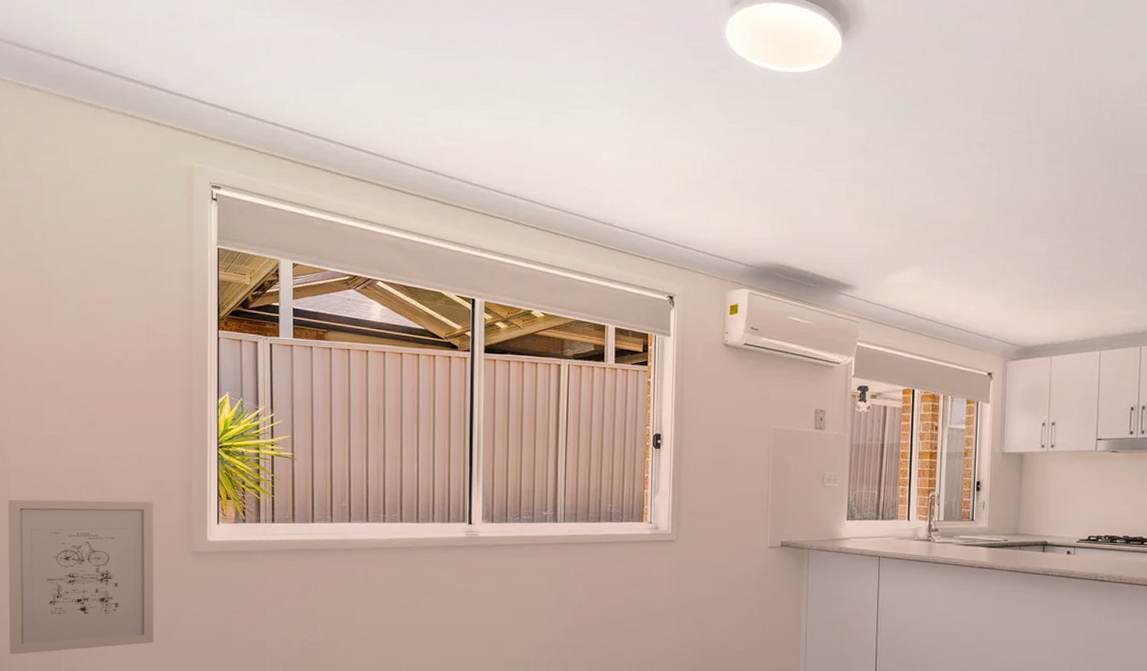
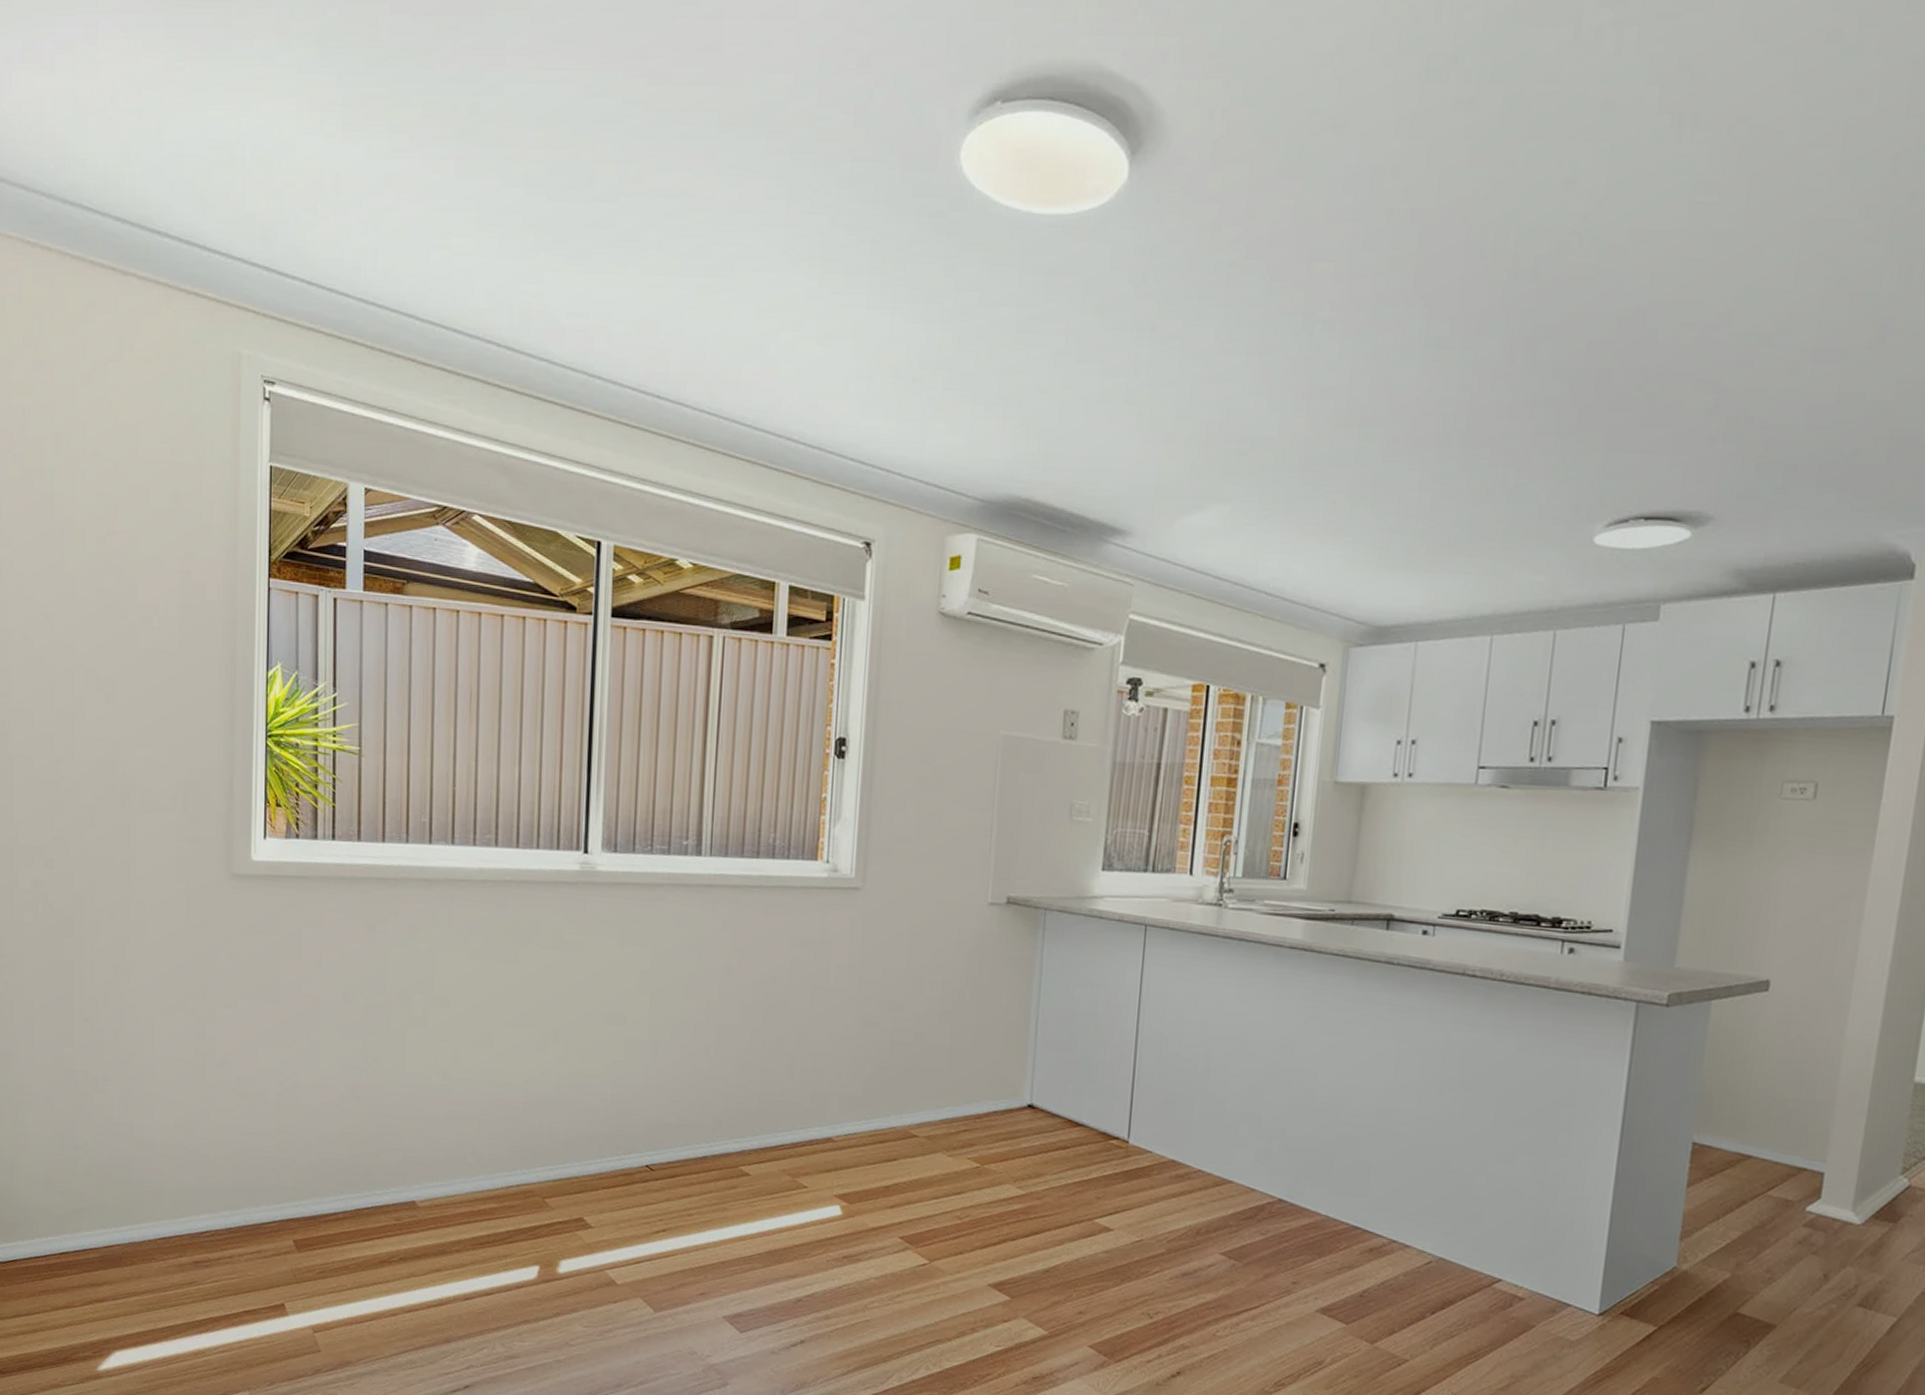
wall art: present [8,499,154,655] -> none [10,795,187,997]

